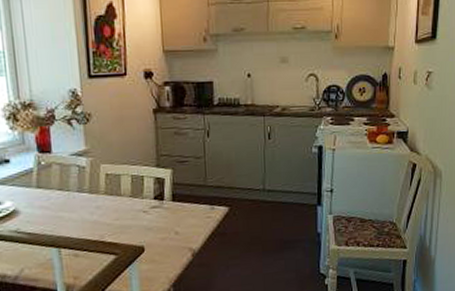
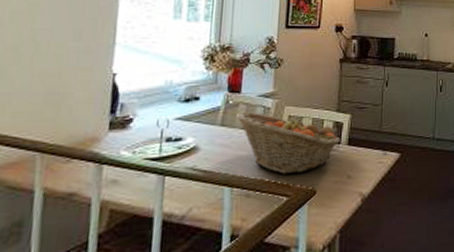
fruit basket: none [51,172,163,233] -> present [236,112,340,174]

